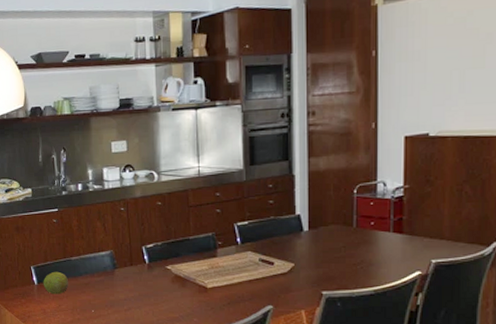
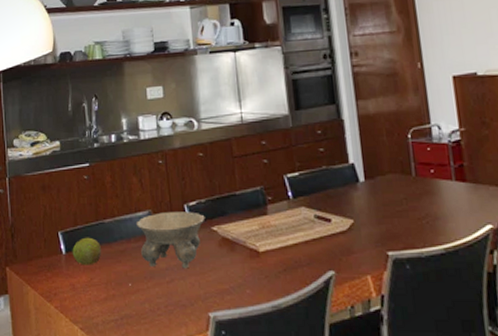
bowl: none [99,253,161,300] -> present [136,212,205,269]

